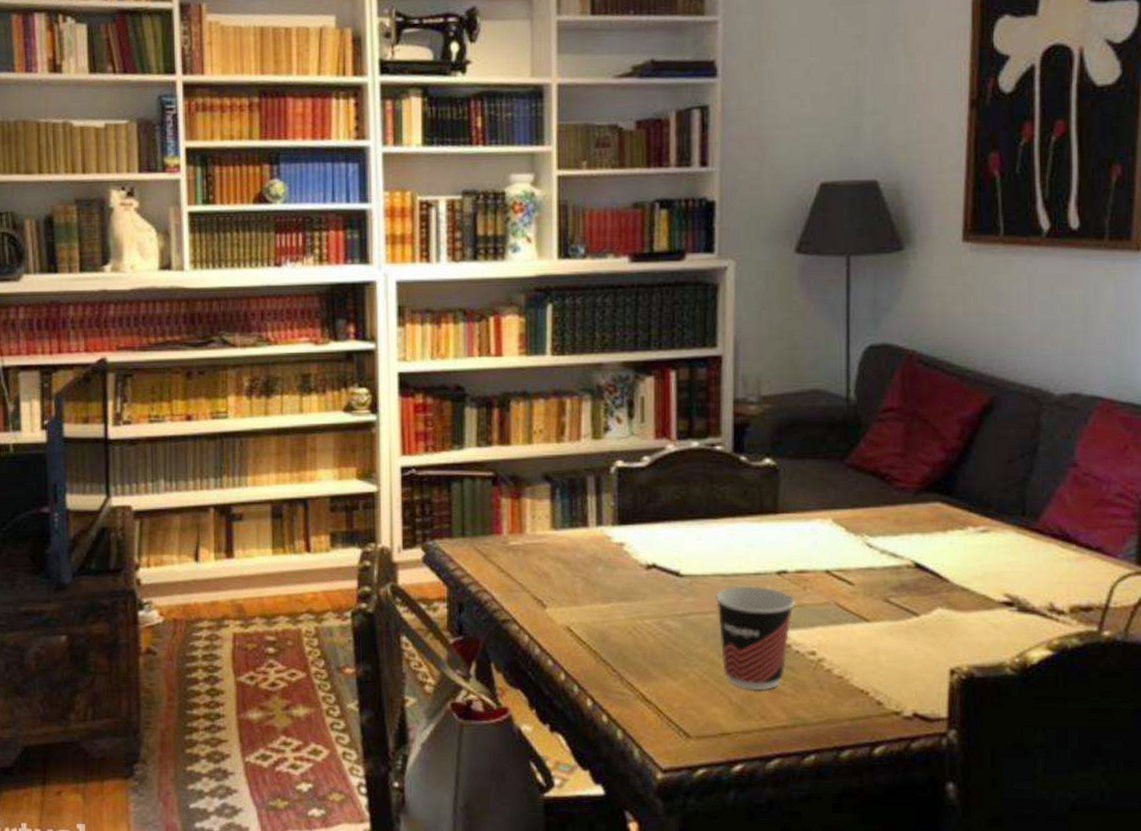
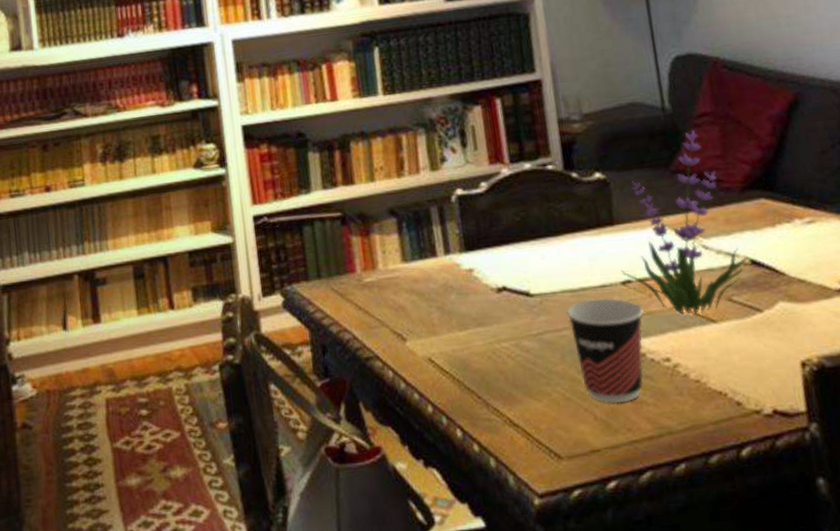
plant: none [777,425,913,611] -> present [620,130,748,315]

